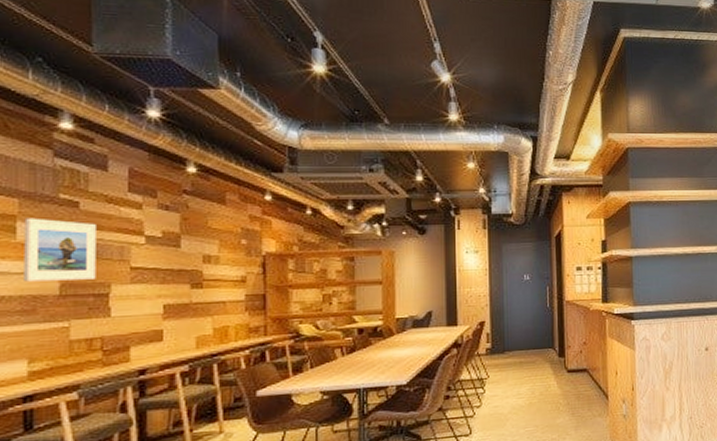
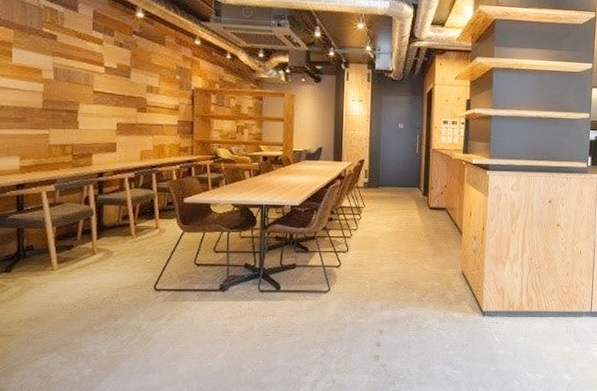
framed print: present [24,217,96,282] -> none [17,45,69,98]

